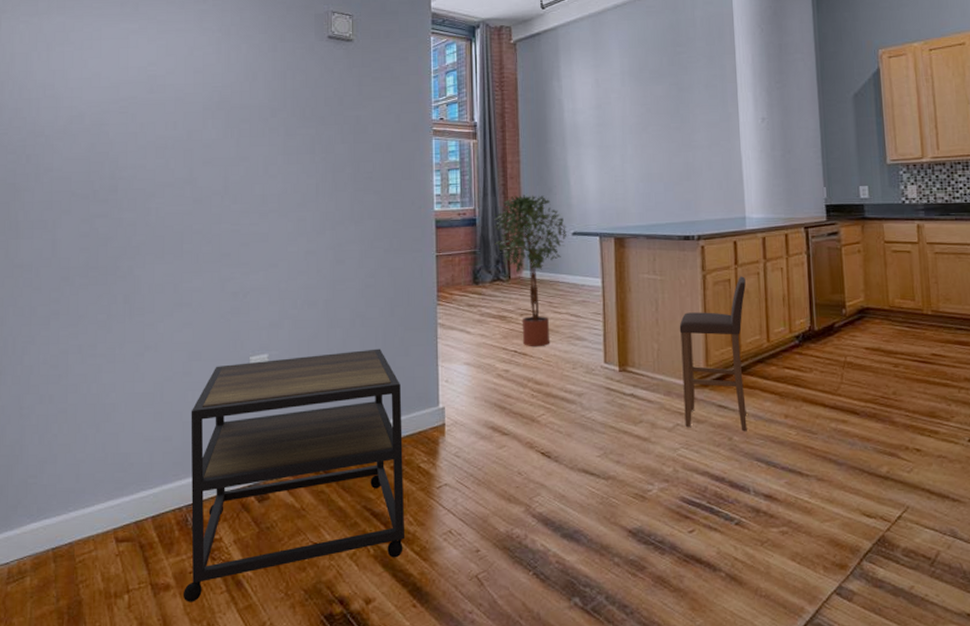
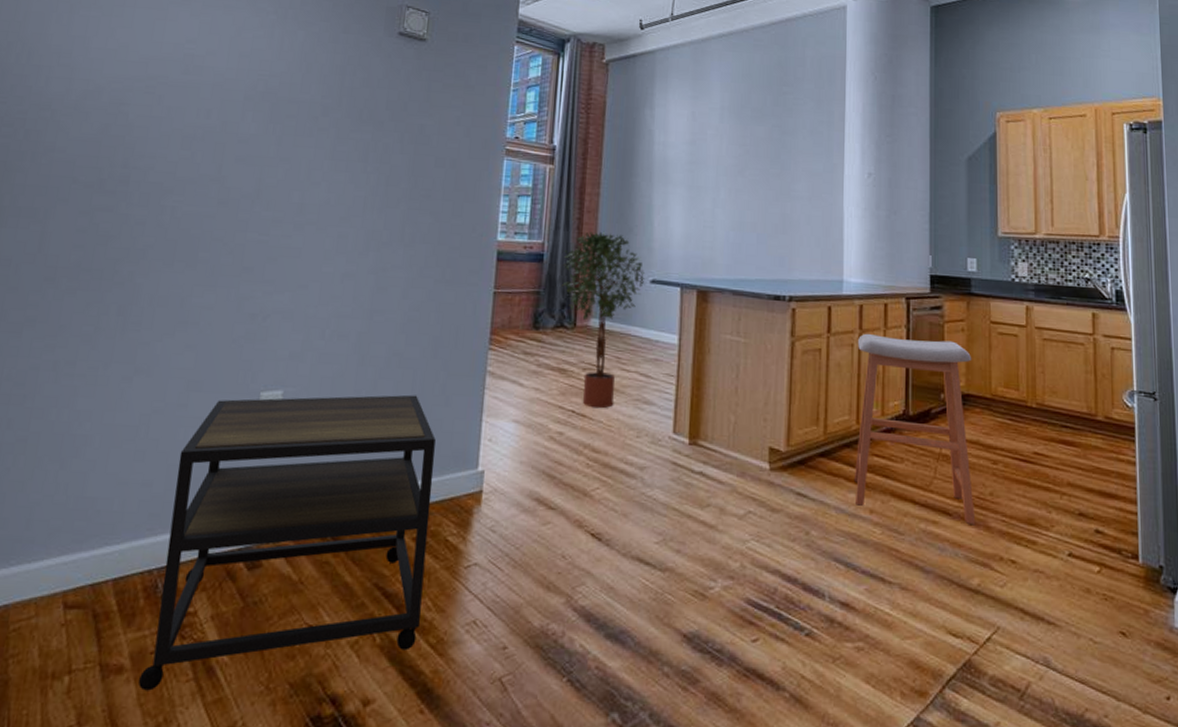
bar stool: present [679,276,747,432] -> none [758,346,838,526]
stool: none [762,262,882,422] -> present [855,333,976,526]

